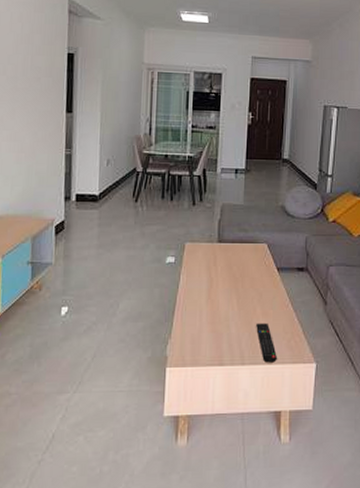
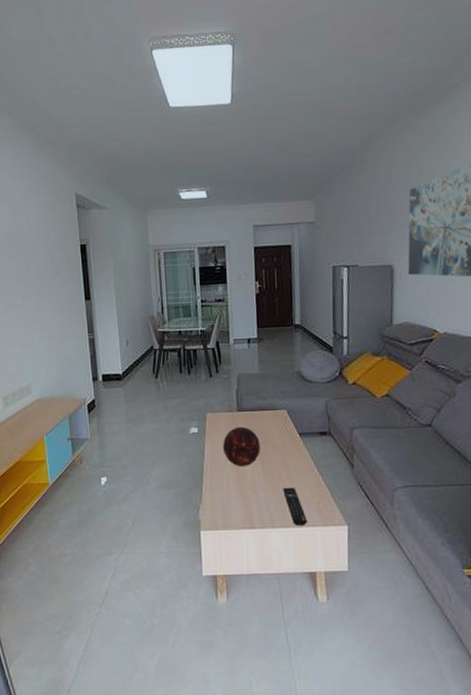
decorative orb: none [199,258,238,300] -> present [223,426,261,466]

